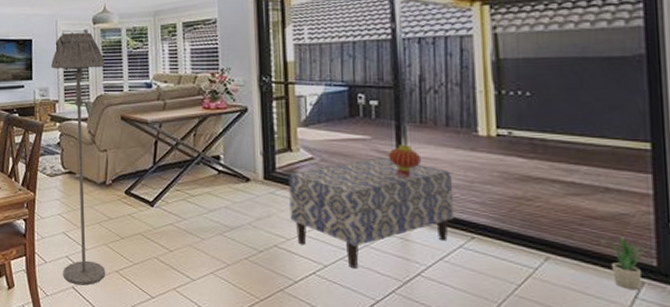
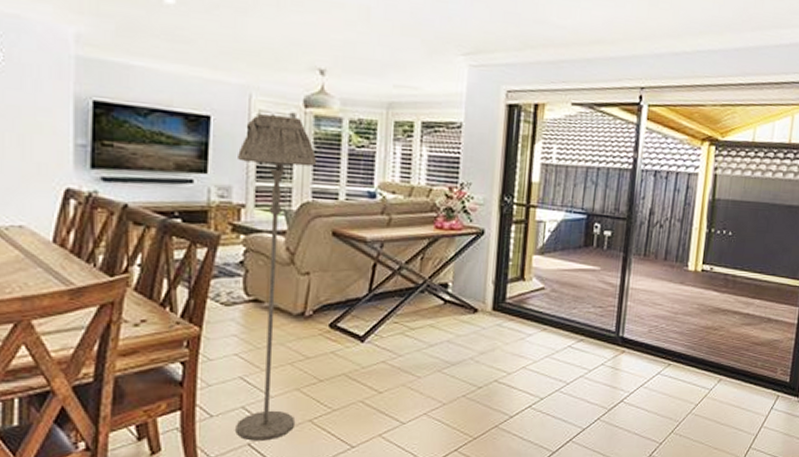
bench: present [289,157,455,268] -> none [514,289,662,399]
lantern: present [389,136,422,177] -> none [613,268,640,309]
potted plant: present [611,234,645,291] -> none [760,357,784,403]

